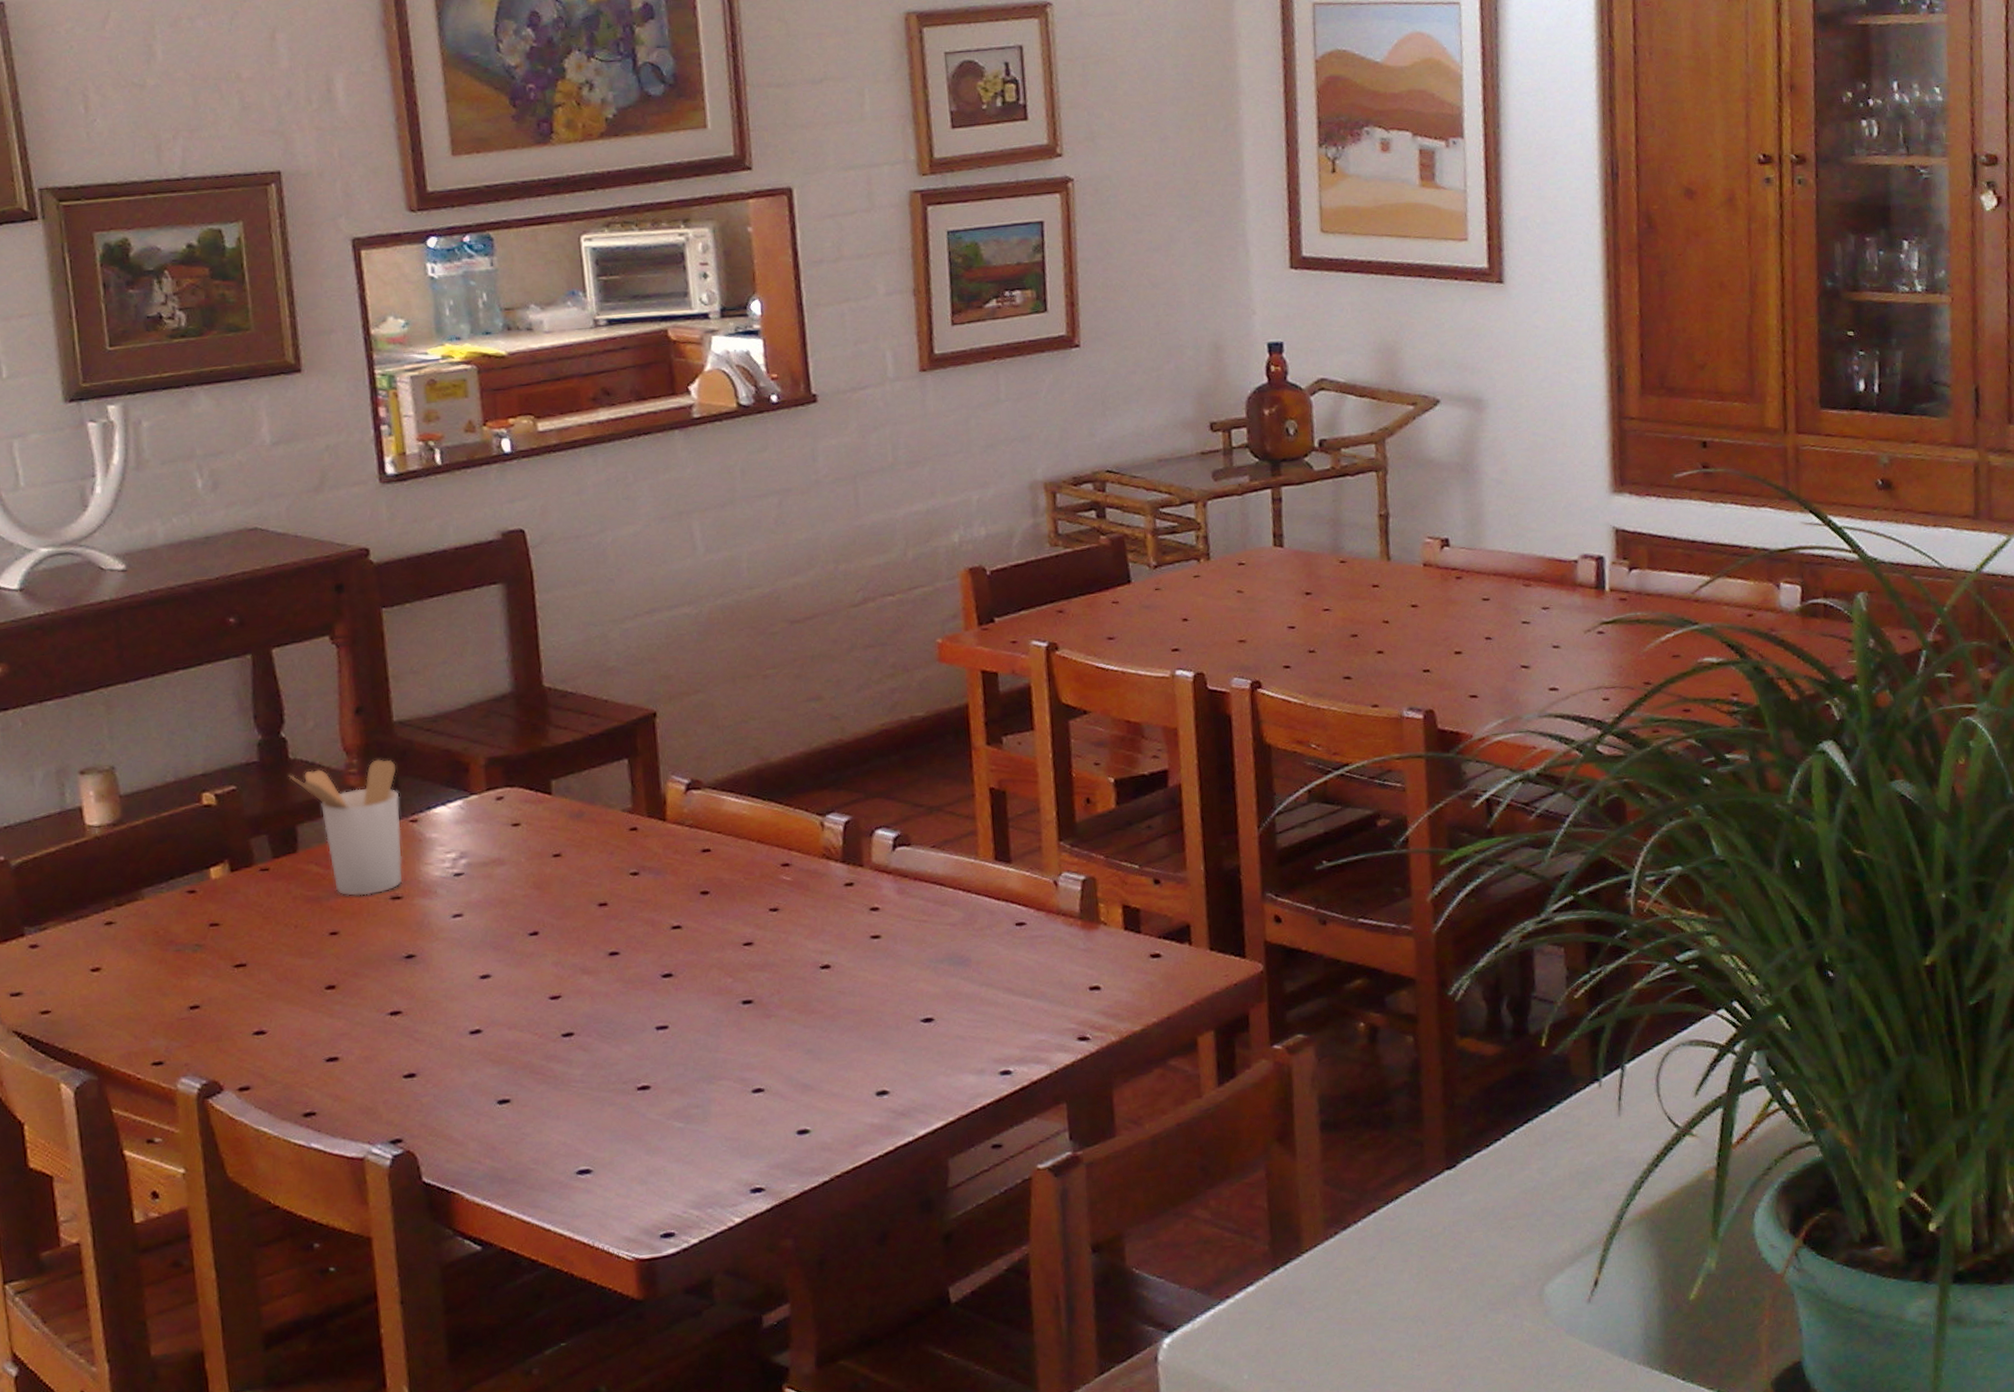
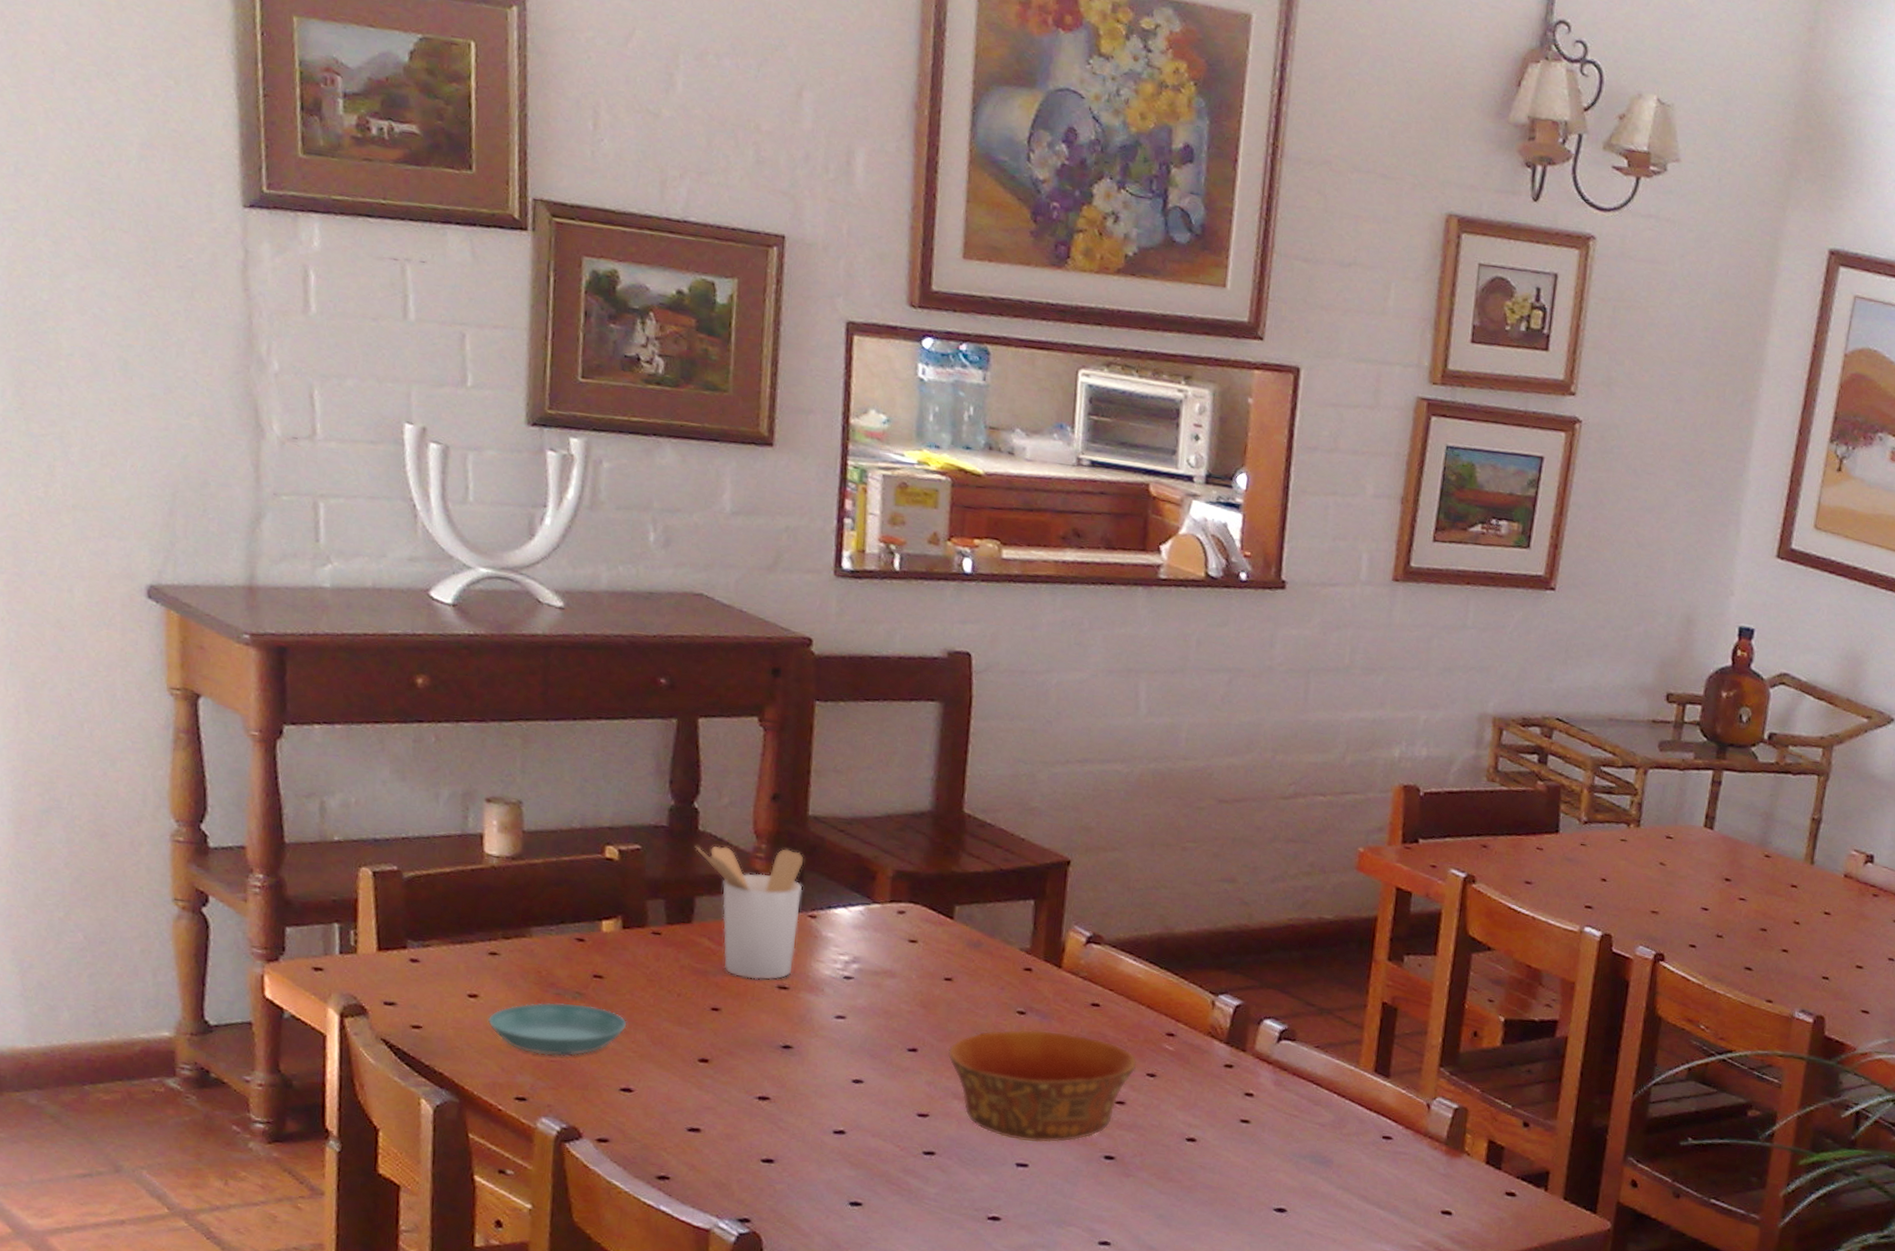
saucer: none [113,955,250,1015] -> present [487,1002,627,1056]
bowl: none [568,884,758,1004] -> present [947,1029,1137,1143]

